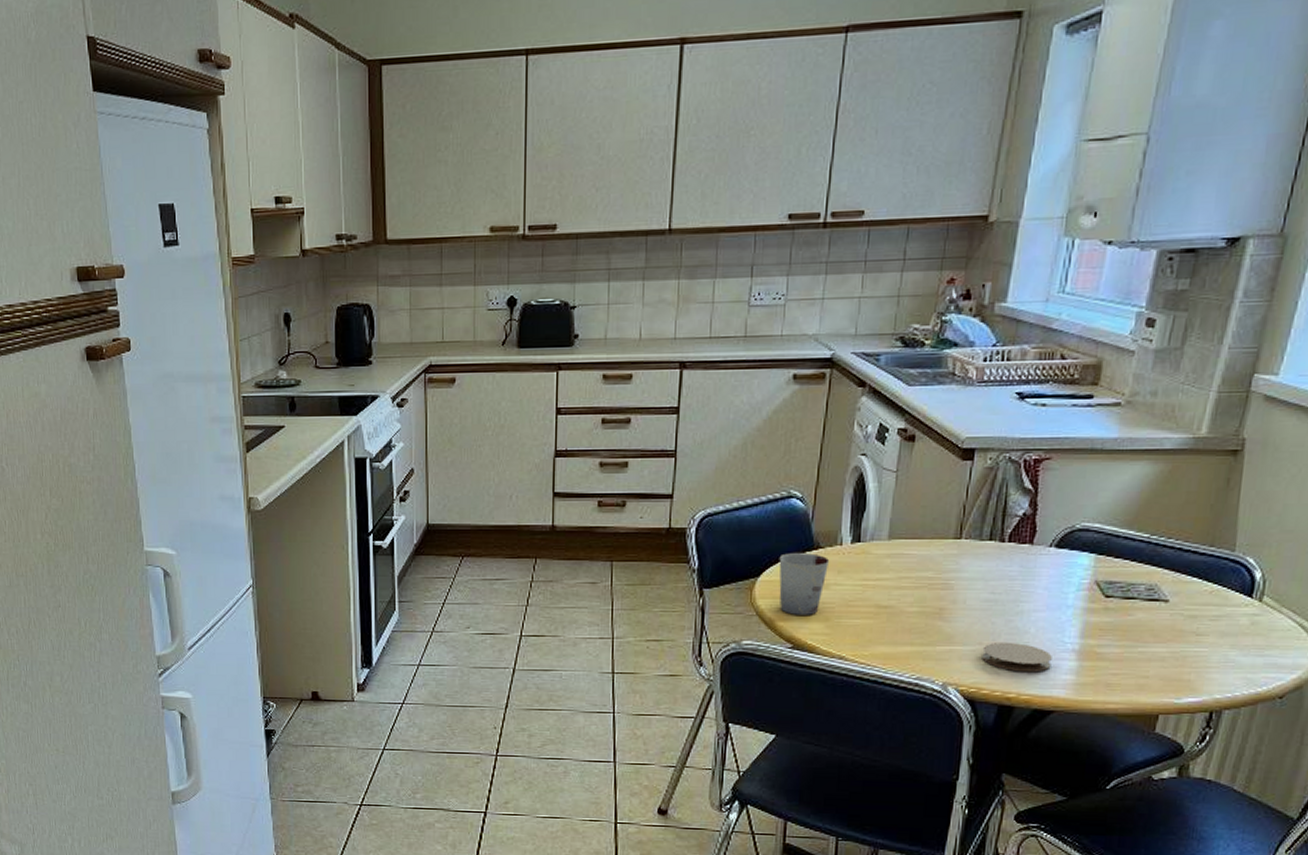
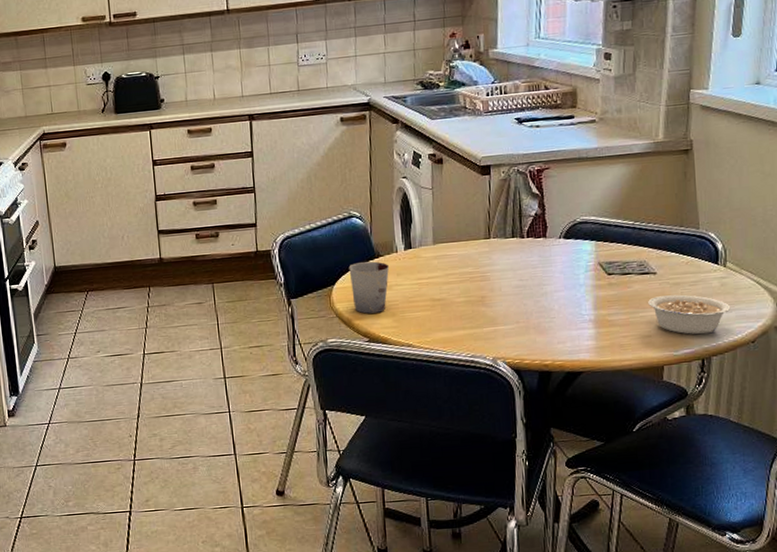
coaster: present [982,641,1052,672] -> none [520,318,575,343]
legume: none [1151,630,1260,682] -> present [648,294,732,335]

